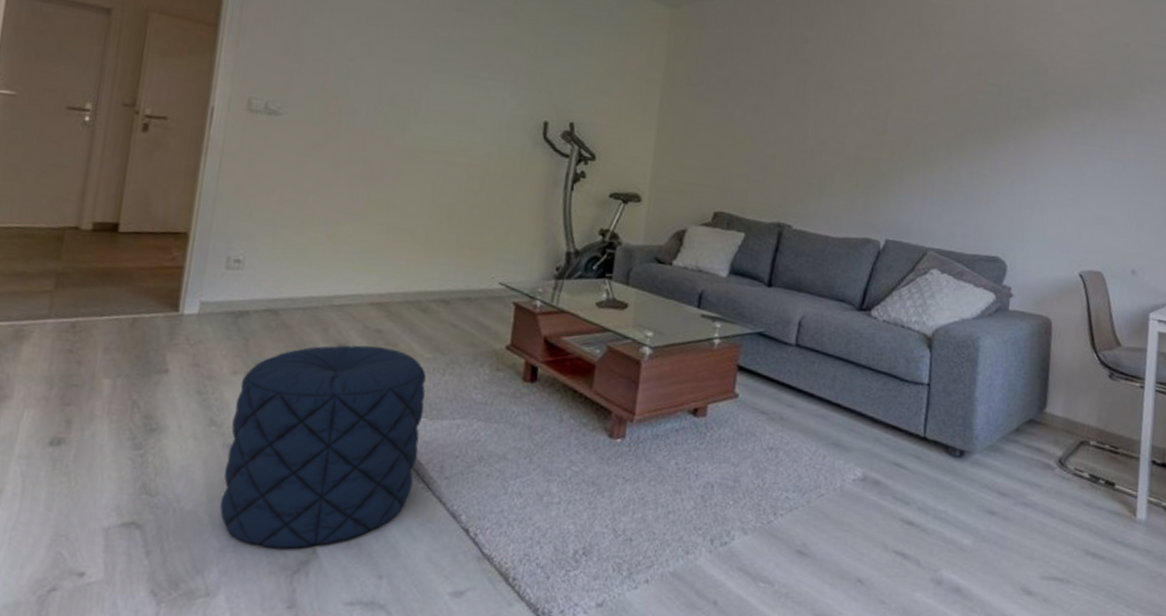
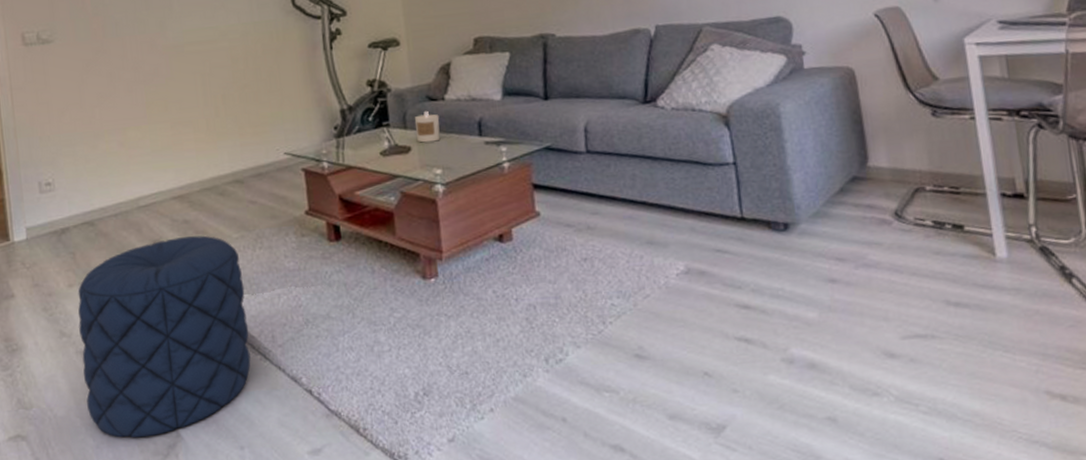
candle: none [635,272,663,304] -> present [414,111,441,143]

